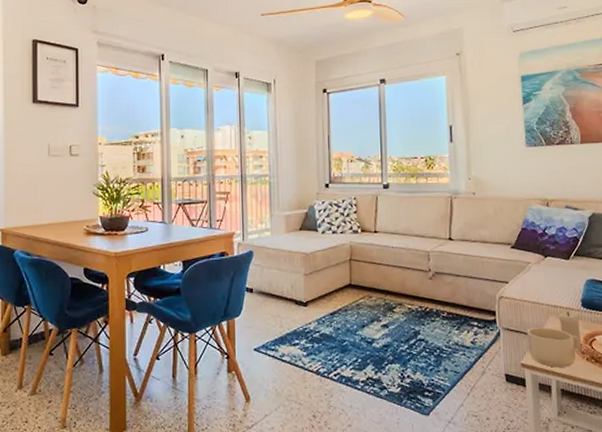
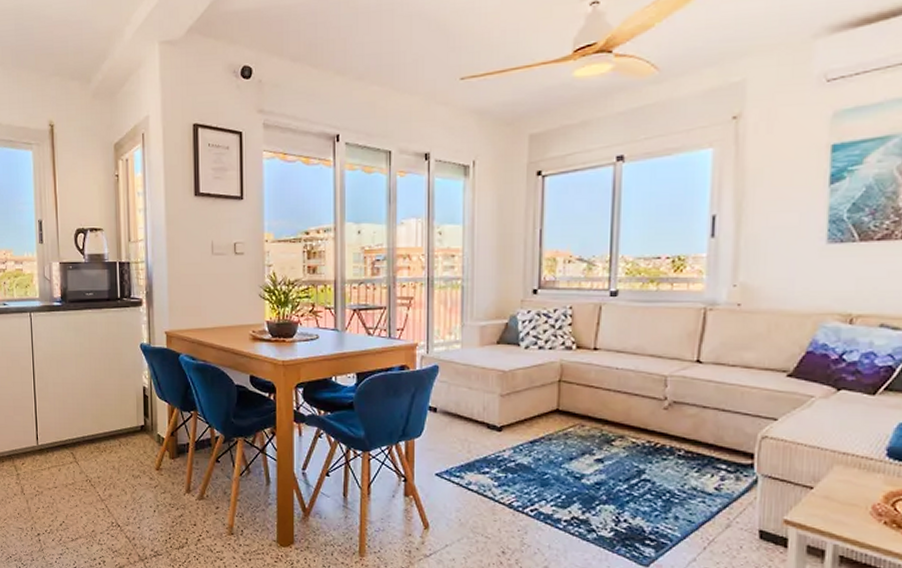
cup: present [527,327,581,368] -> none [796,478,878,530]
candle: present [558,310,582,350] -> none [848,460,880,511]

